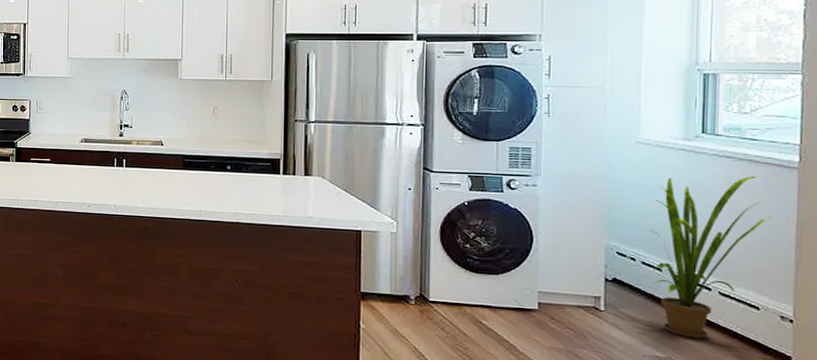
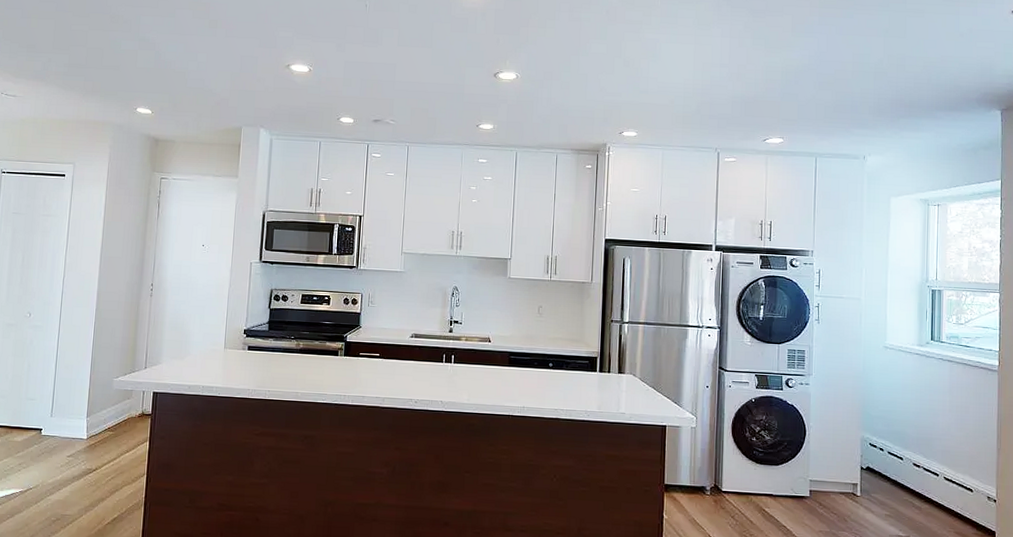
house plant: present [650,175,772,339] -> none [894,377,981,519]

